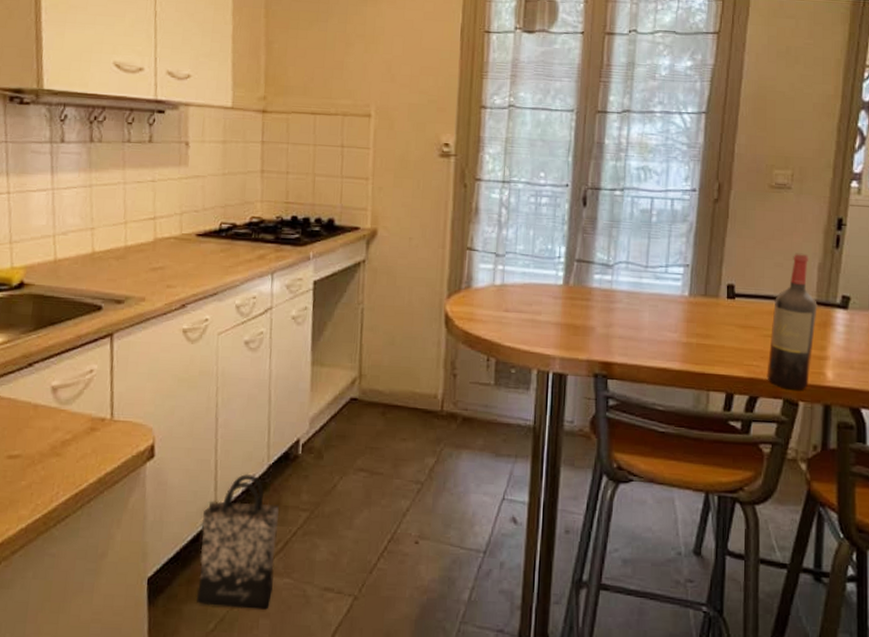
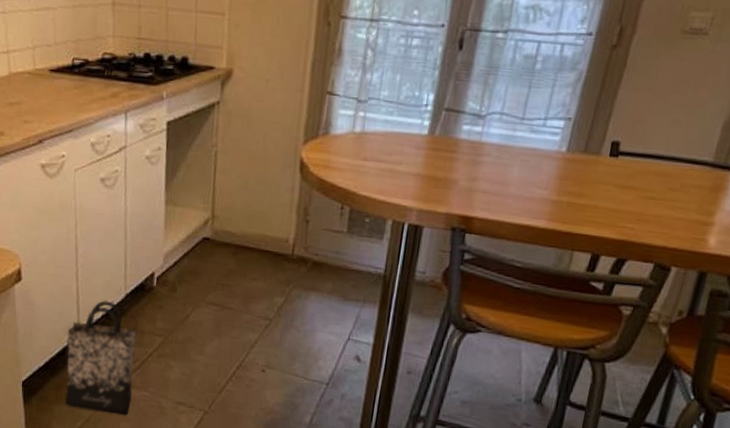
wine bottle: present [767,253,817,390] -> none [640,109,715,255]

